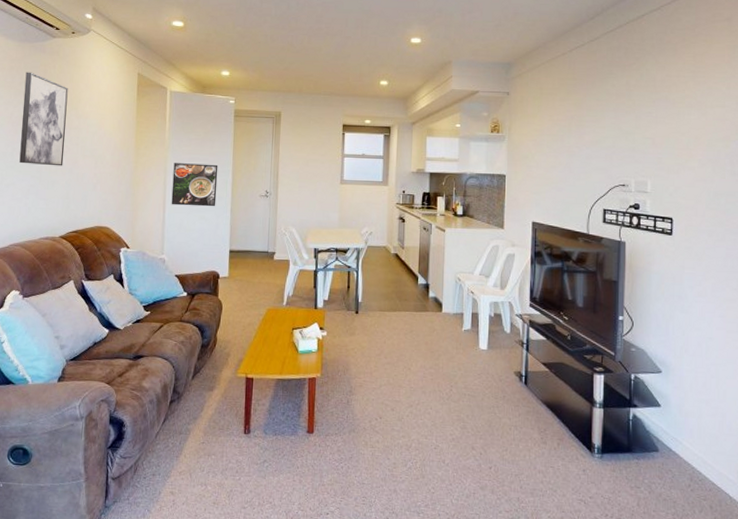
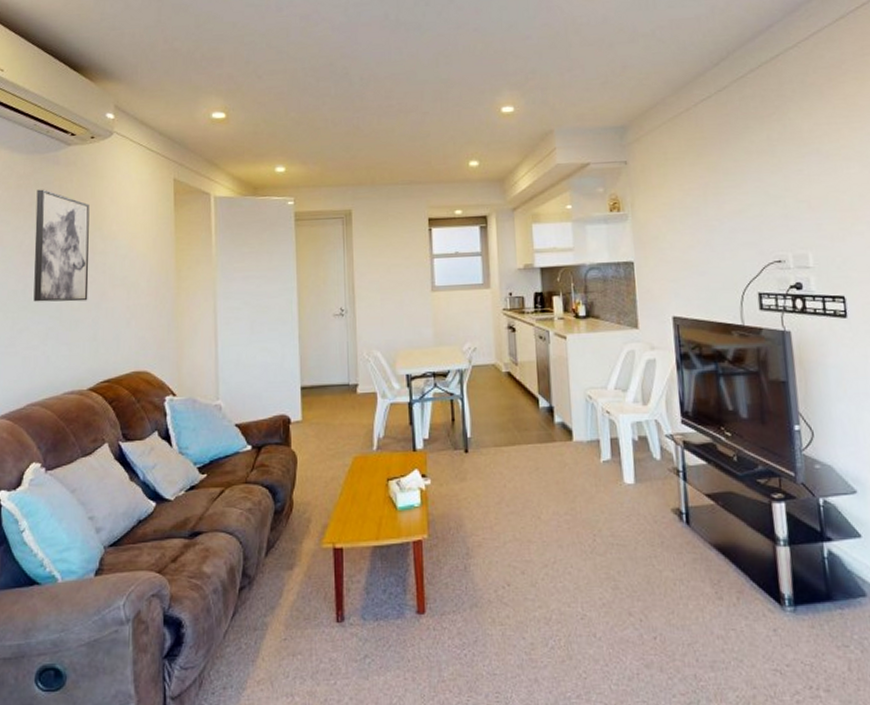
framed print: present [171,163,218,207] -> none [224,281,280,337]

